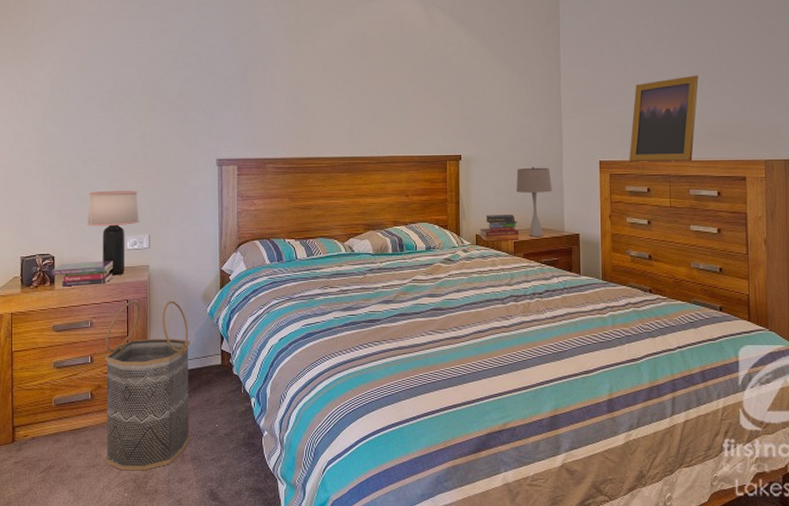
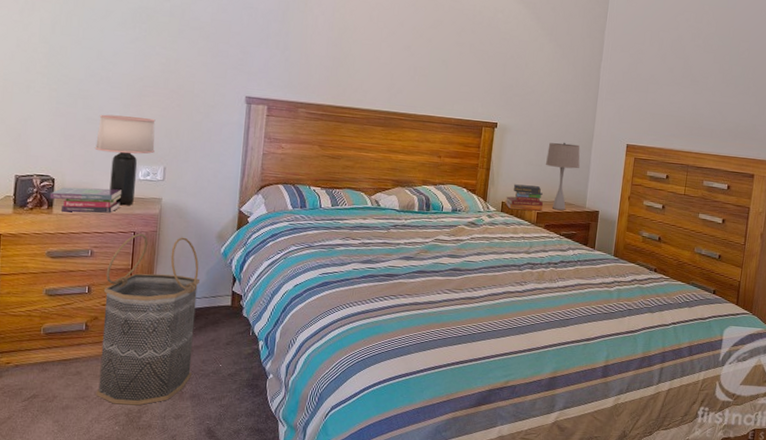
picture frame: present [629,75,699,162] -> none [654,74,727,155]

